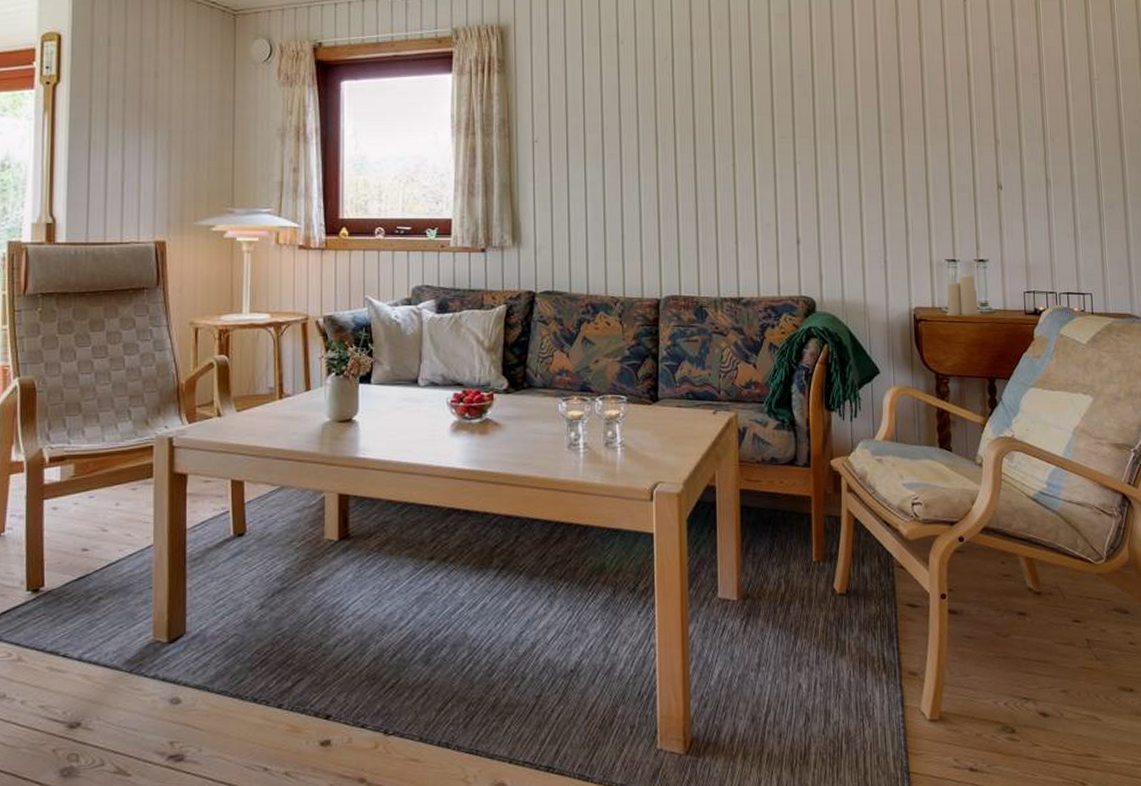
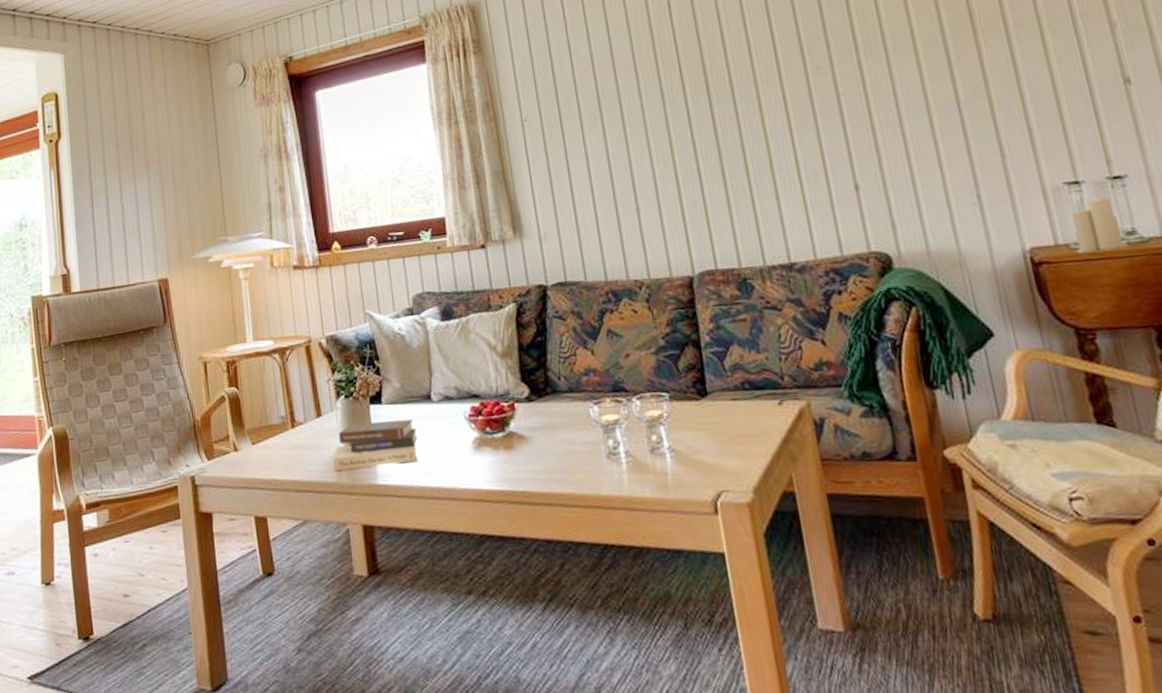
books: none [317,399,401,442] -> present [333,419,417,471]

